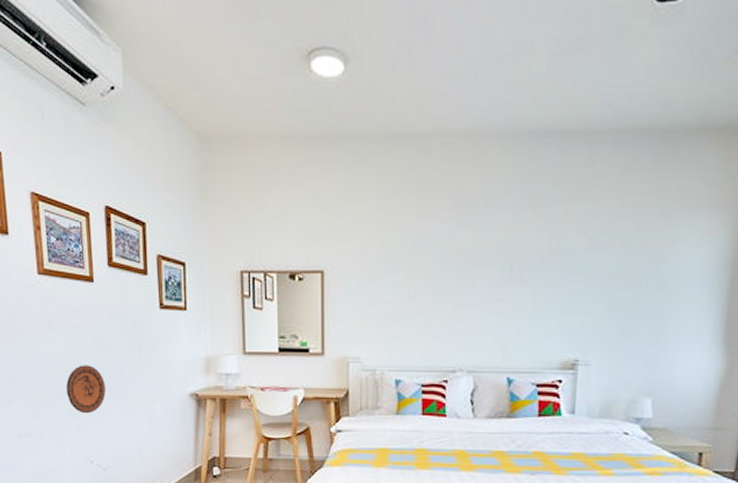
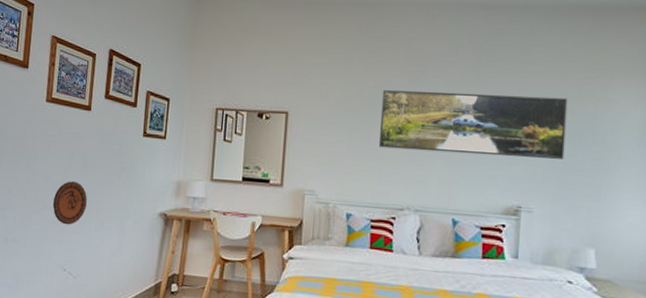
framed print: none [426,238,630,308] -> present [379,90,568,159]

